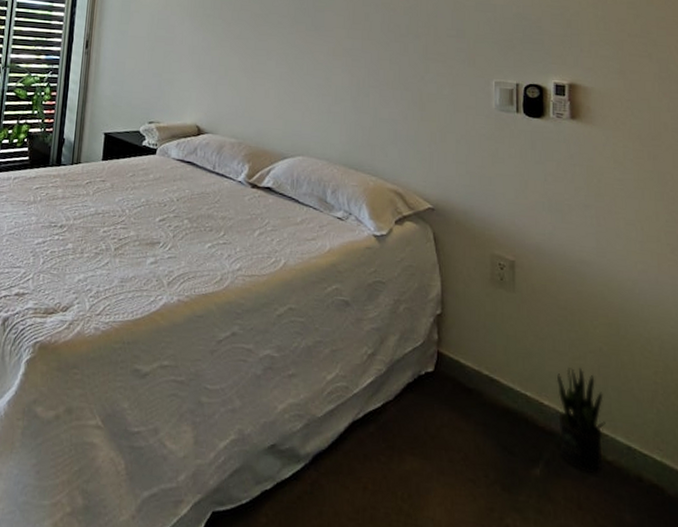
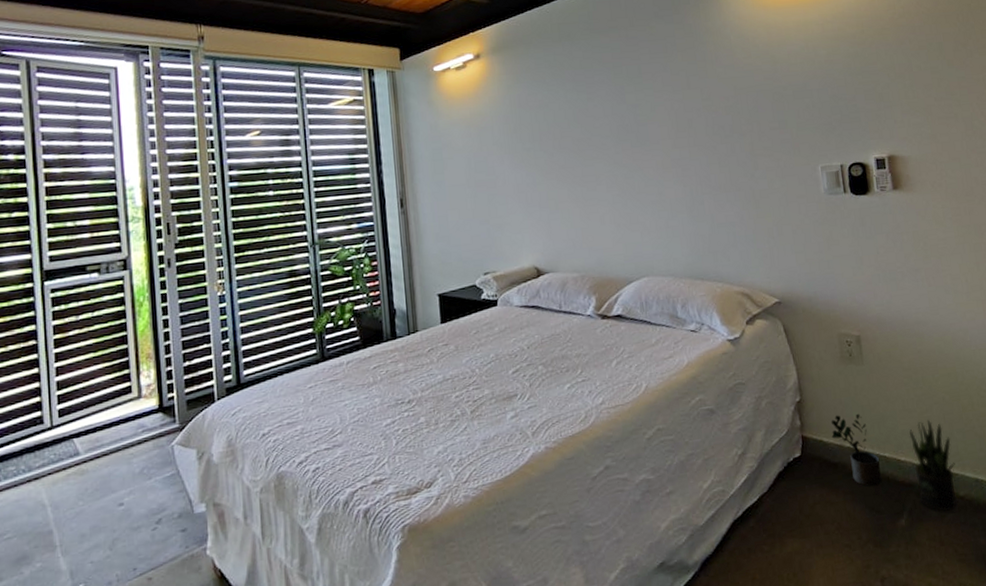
potted plant: none [469,338,520,425] -> present [830,413,882,487]

